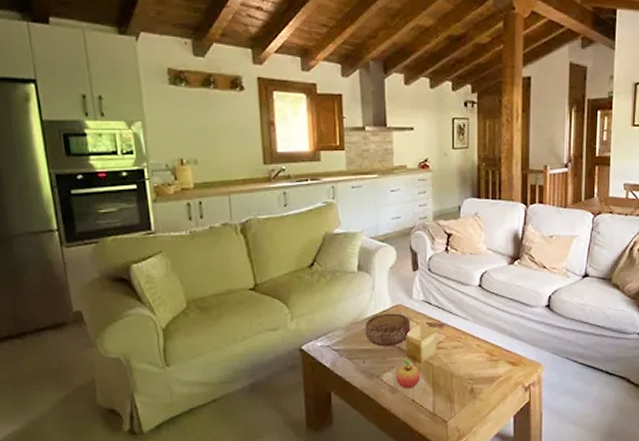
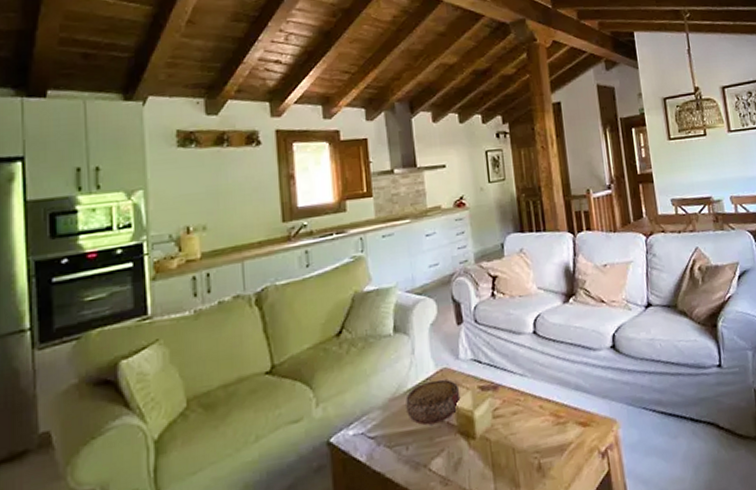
fruit: present [396,359,421,389] -> none [447,436,477,478]

